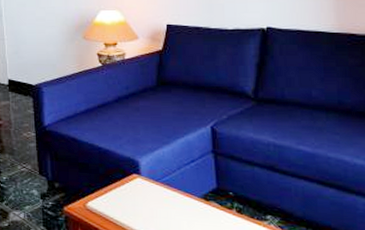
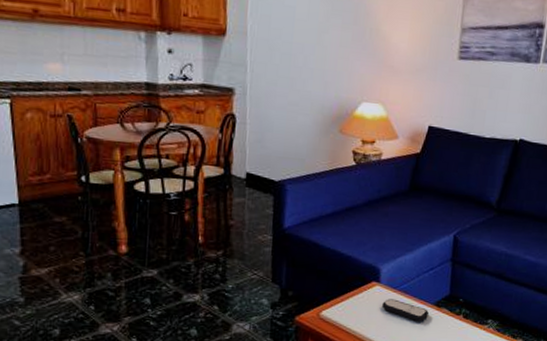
remote control: none [146,191,197,216] -> present [382,299,429,322]

